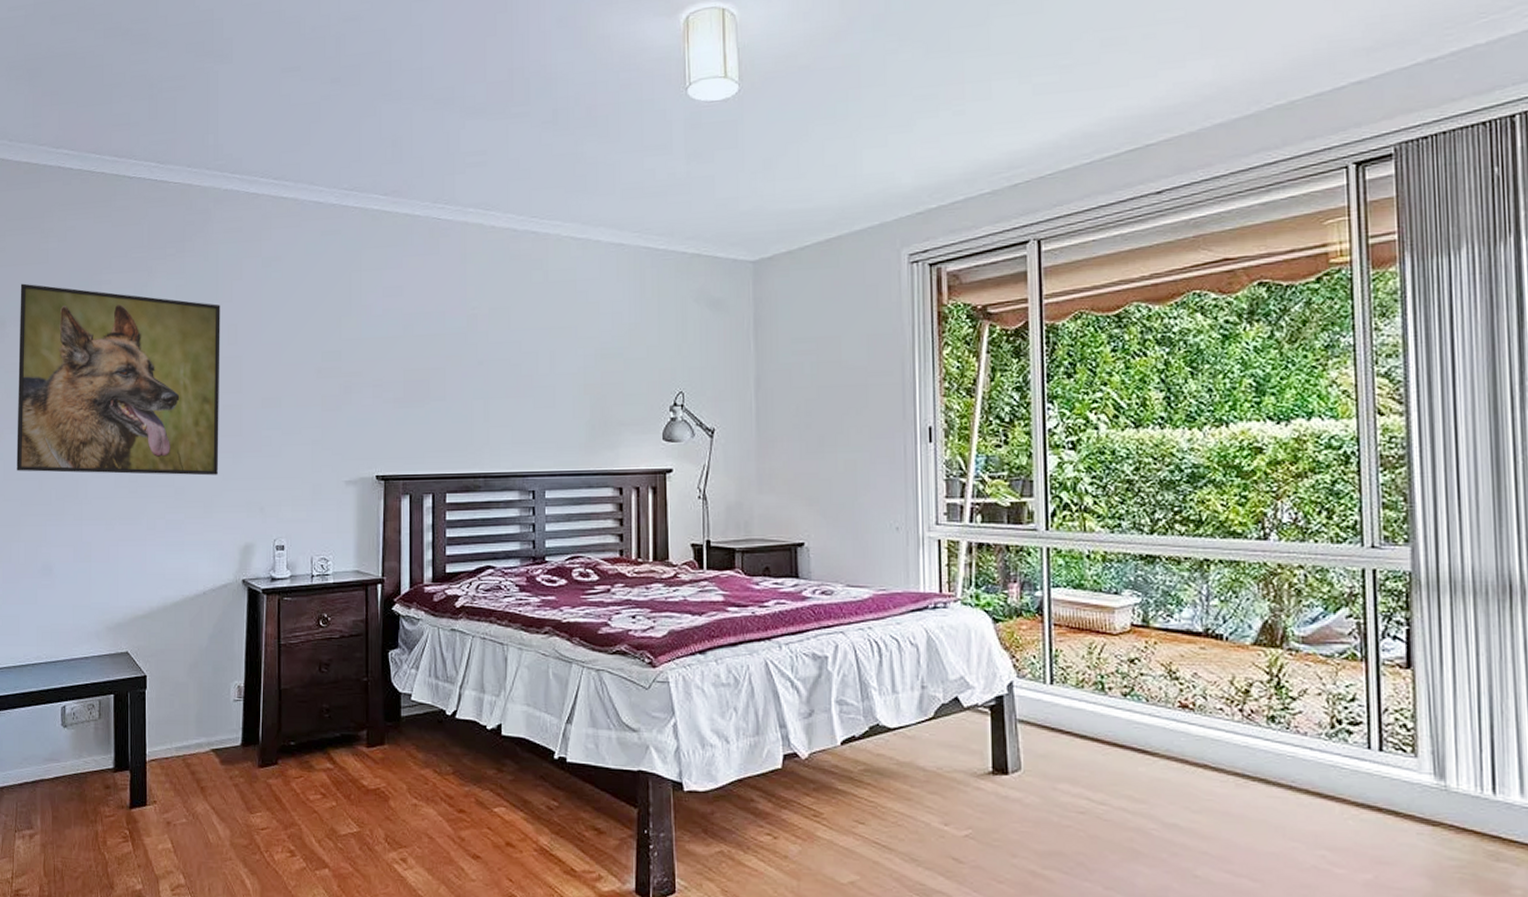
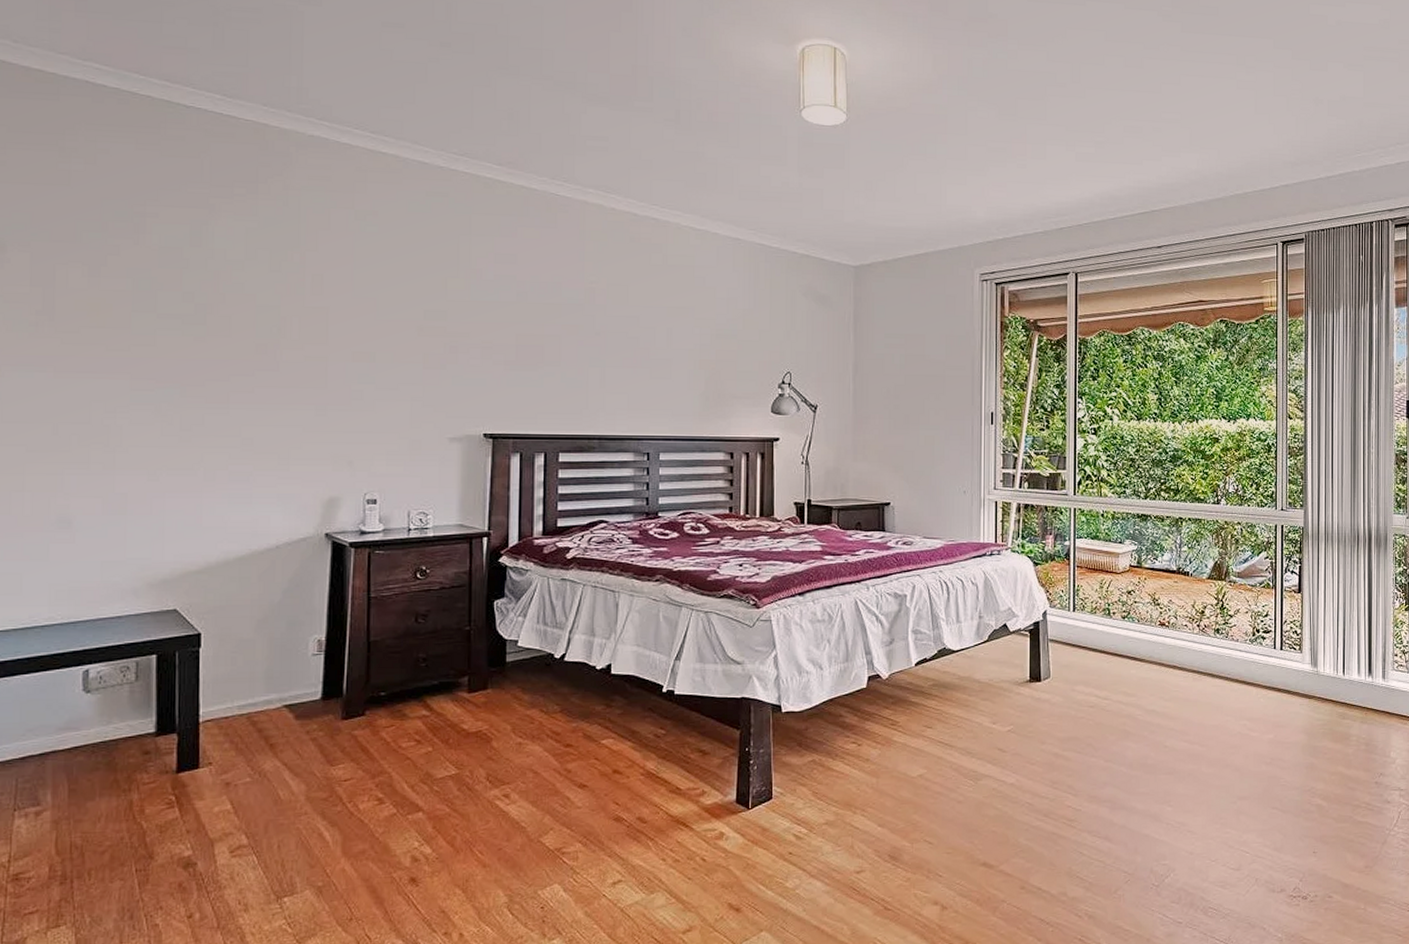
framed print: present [16,283,220,476] -> none [20,204,303,427]

